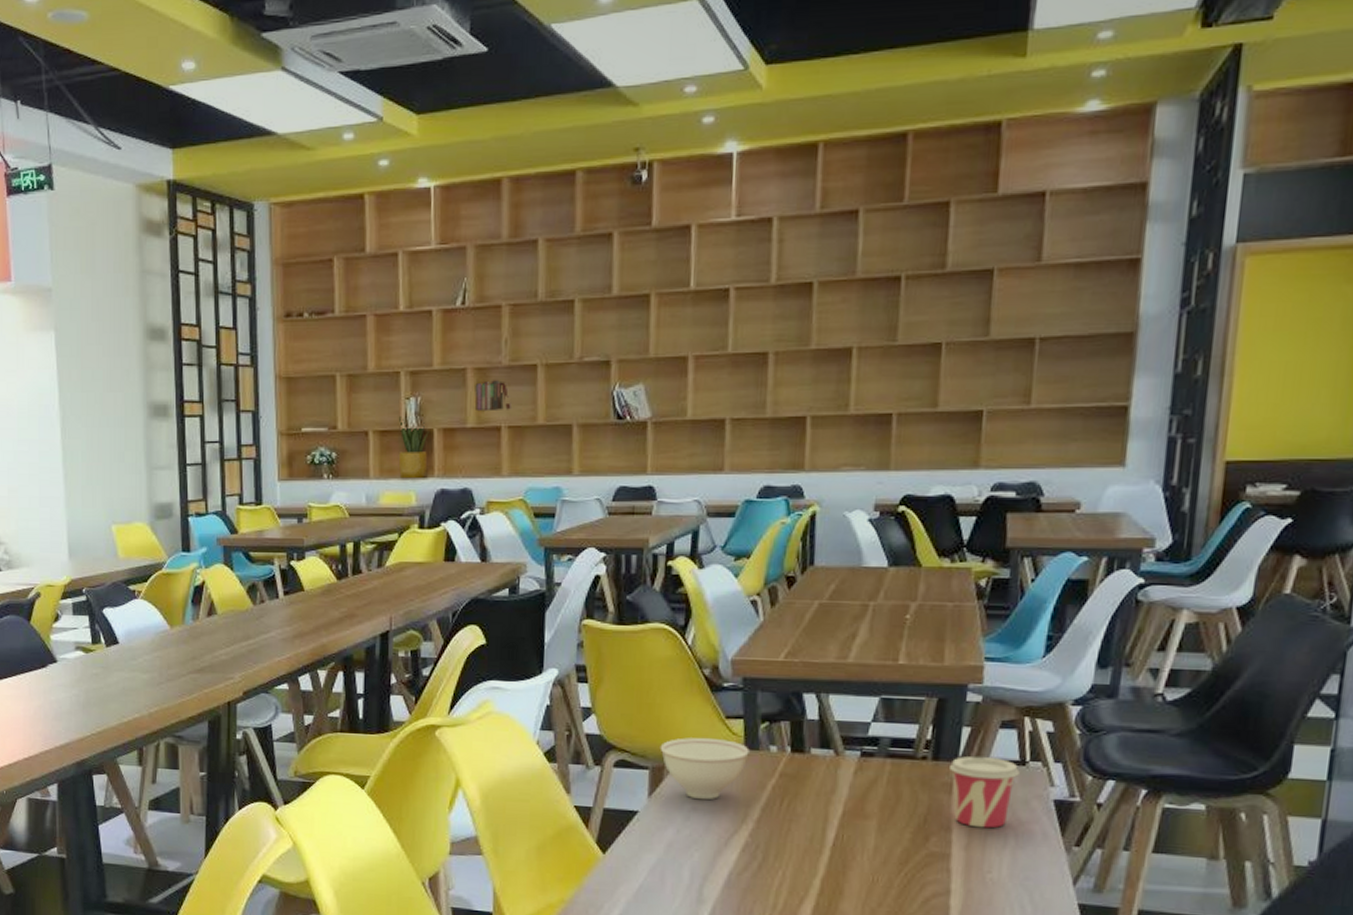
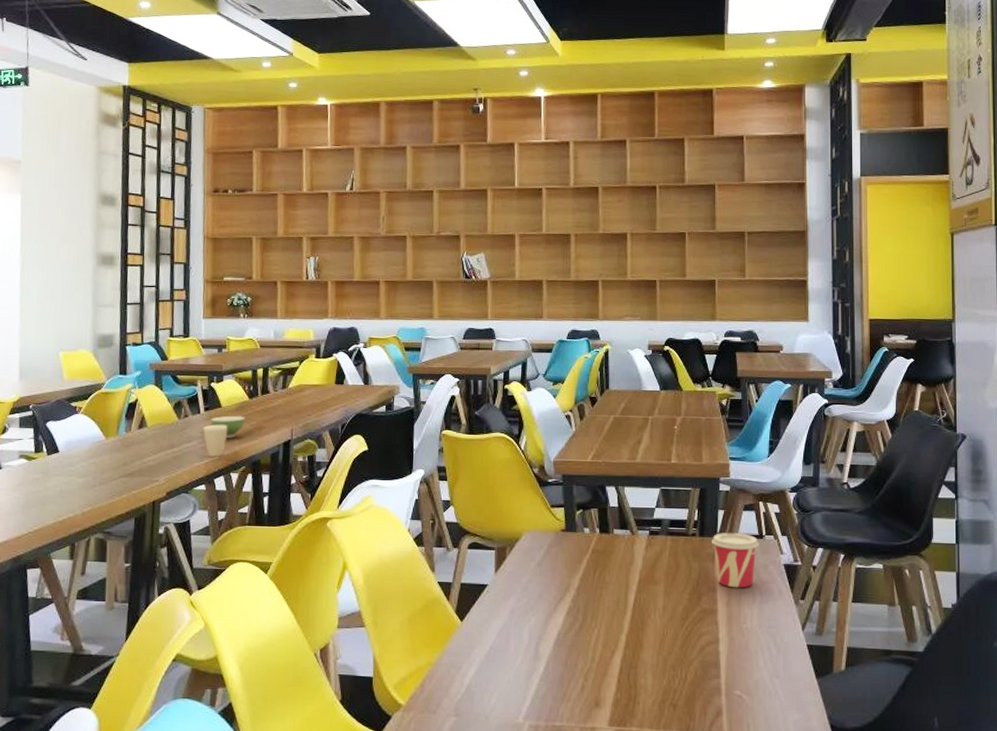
cup: none [283,612,313,651] -> present [203,424,228,457]
bowl: none [291,600,333,628] -> present [210,415,245,438]
planter: present [398,415,429,479] -> none [300,270,325,320]
books: present [475,380,511,412] -> none [360,246,387,269]
bowl: present [659,737,750,800] -> none [503,522,569,574]

